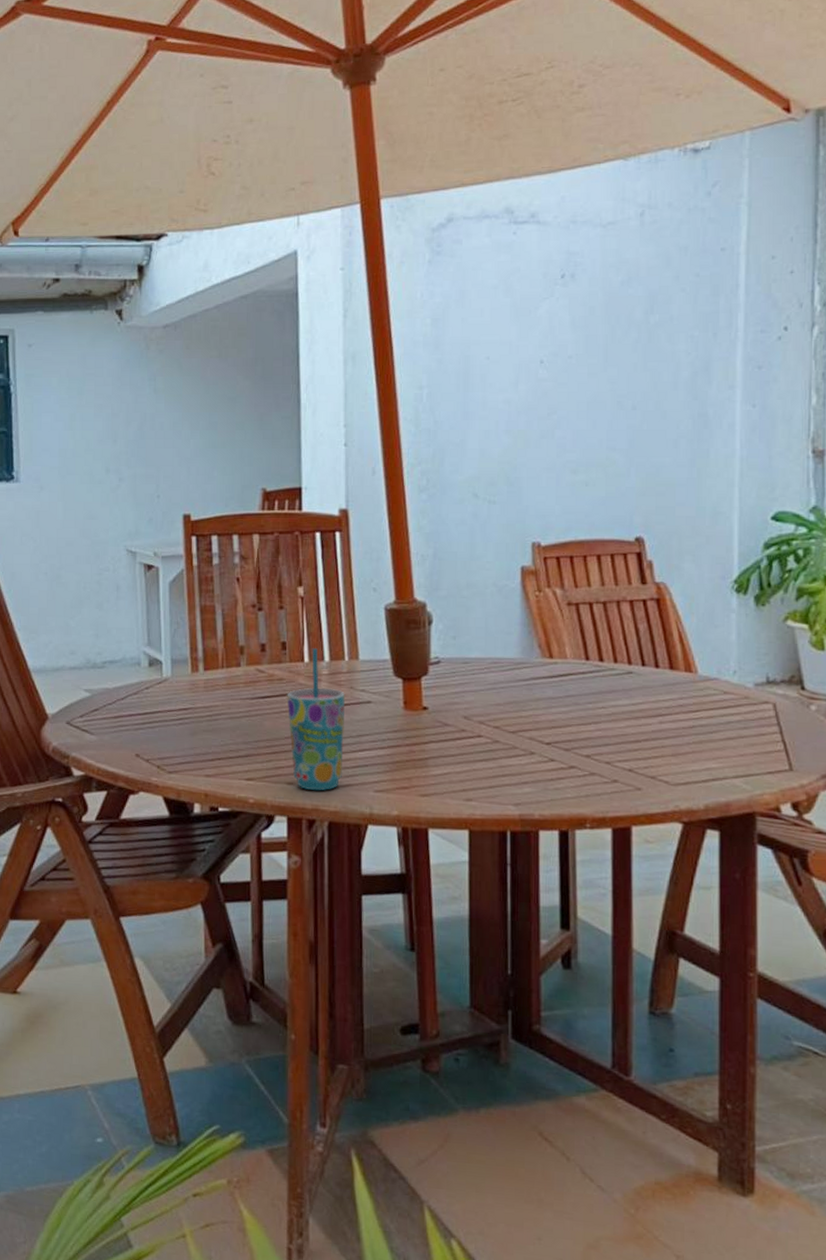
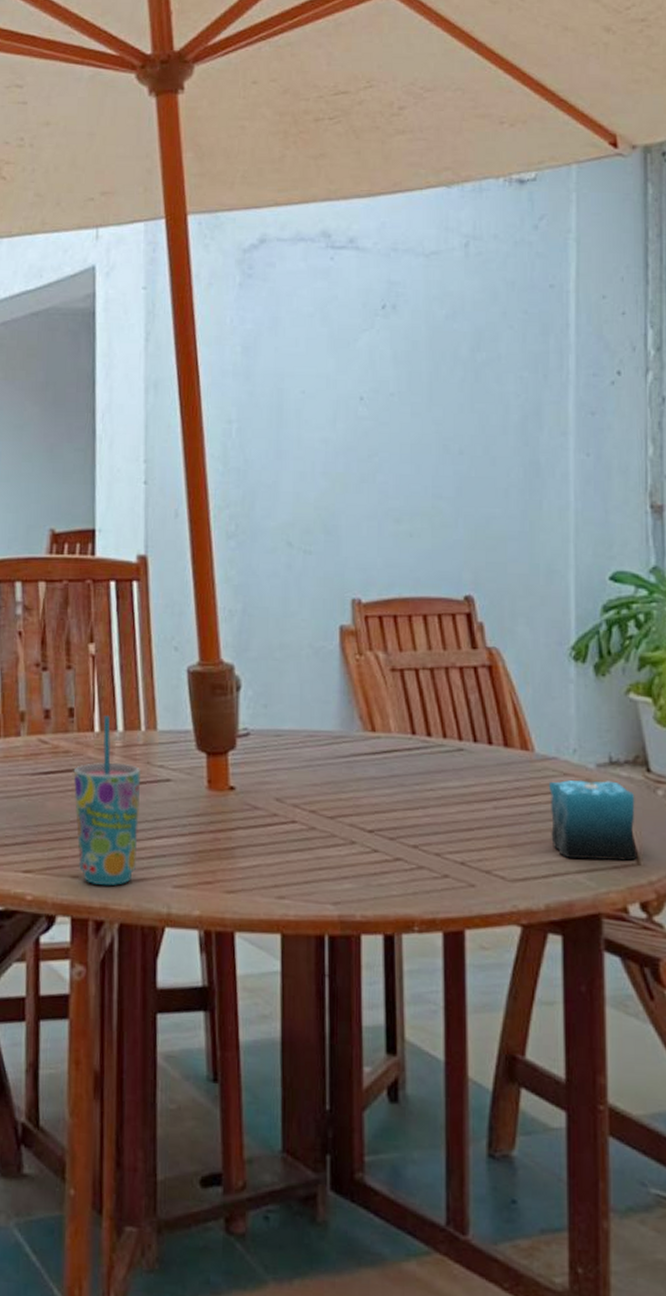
candle: none [709,688,790,767] -> present [548,769,637,861]

